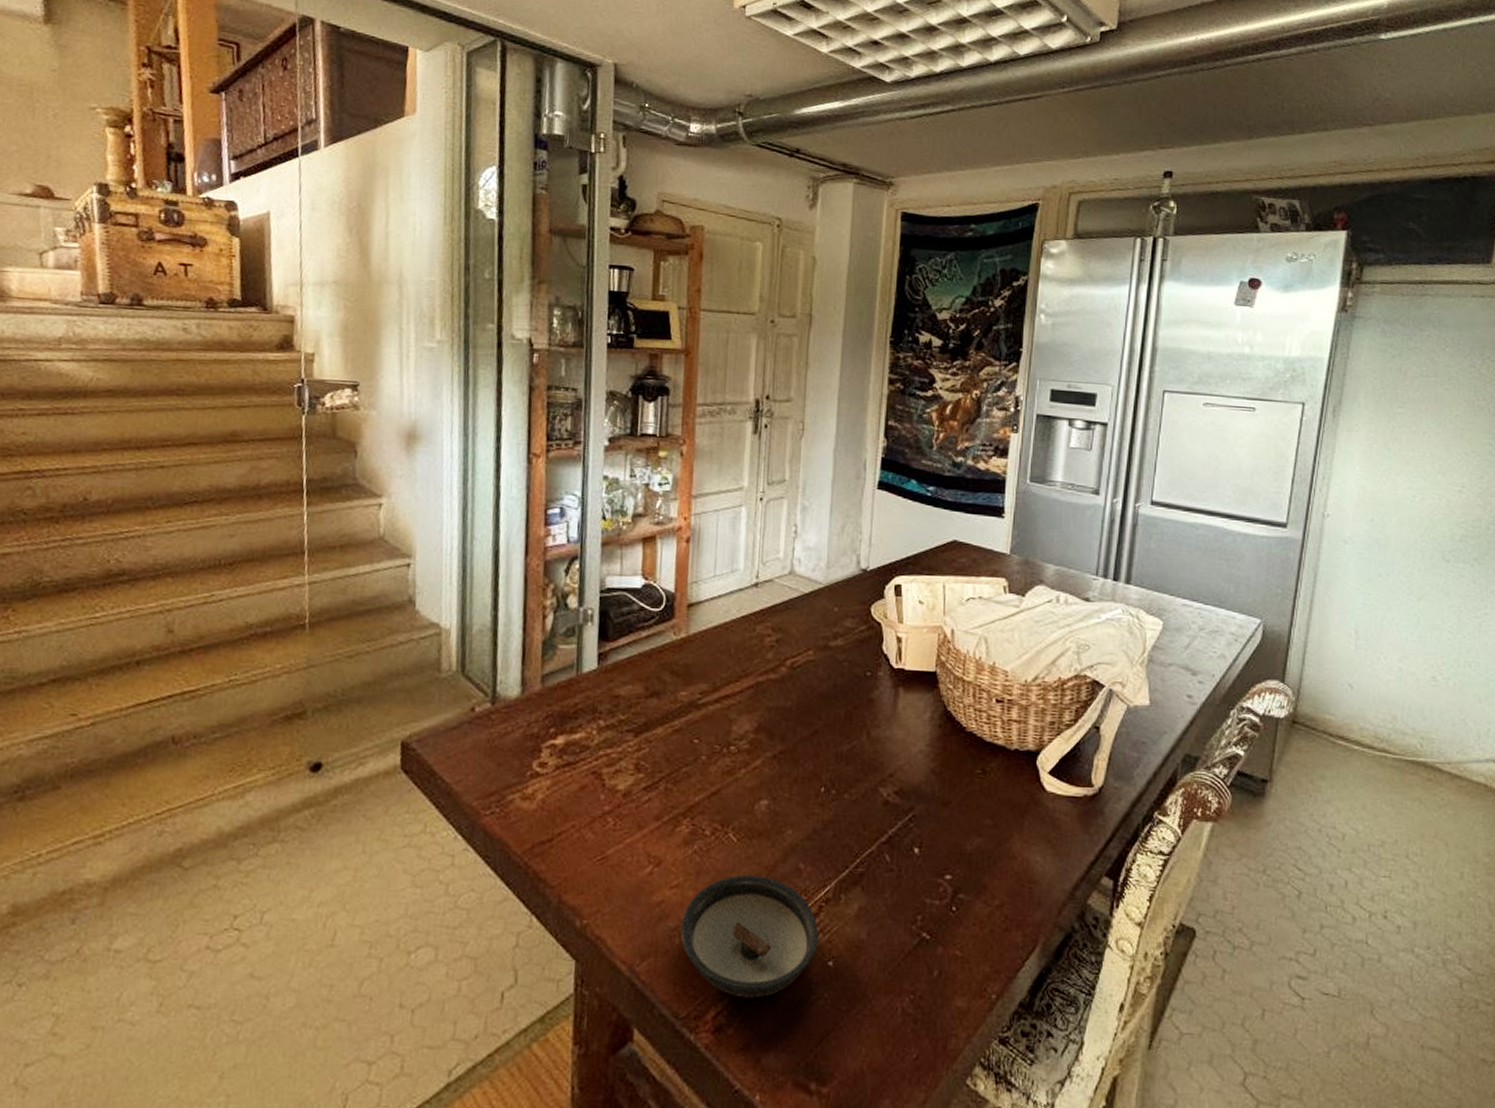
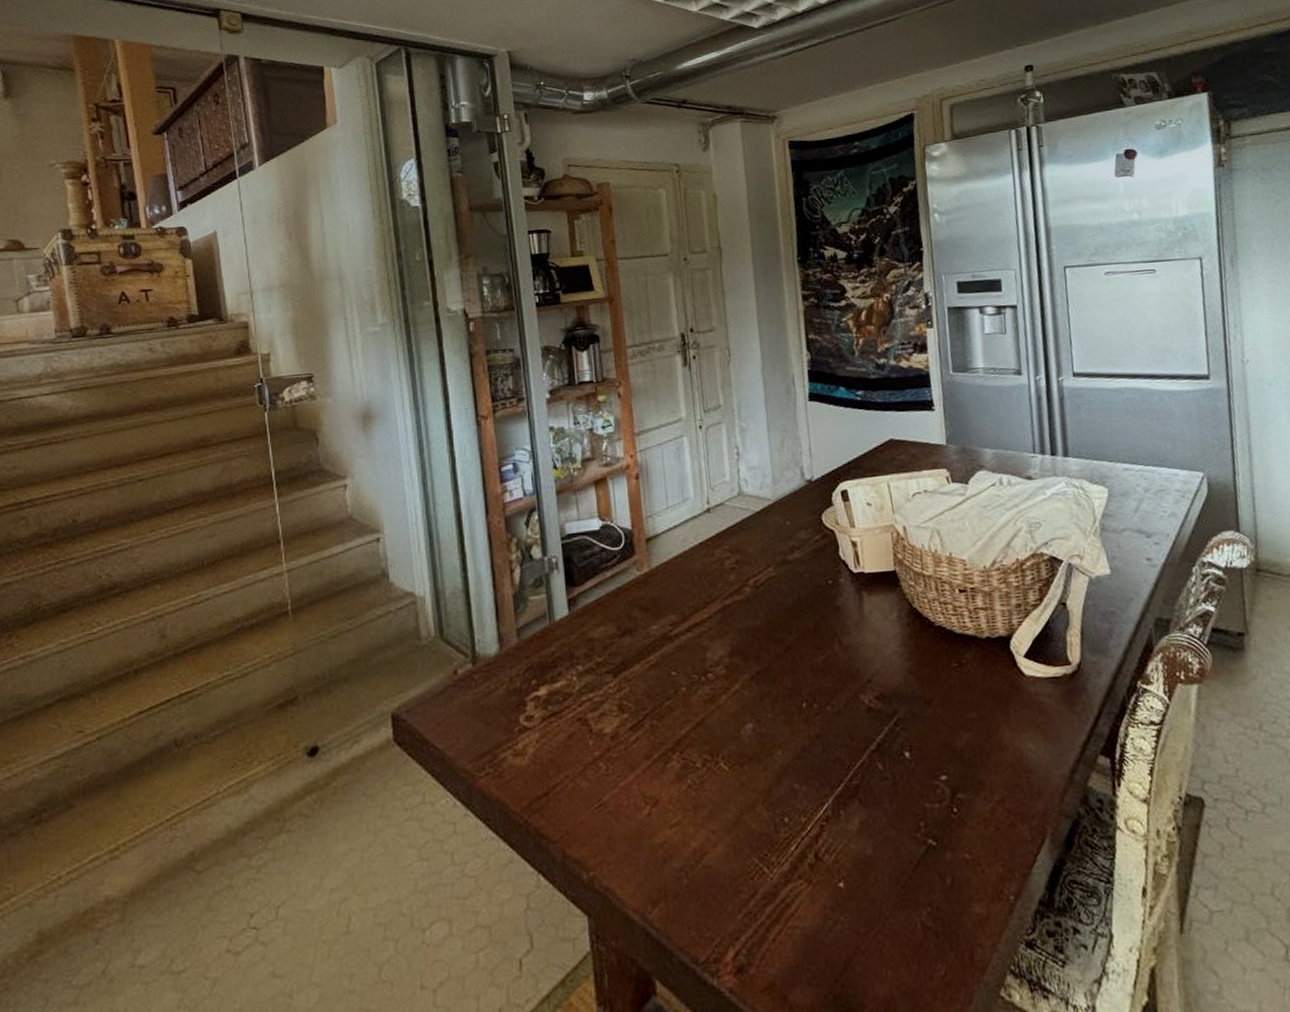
saucer: present [680,874,819,998] -> none [686,801,826,933]

